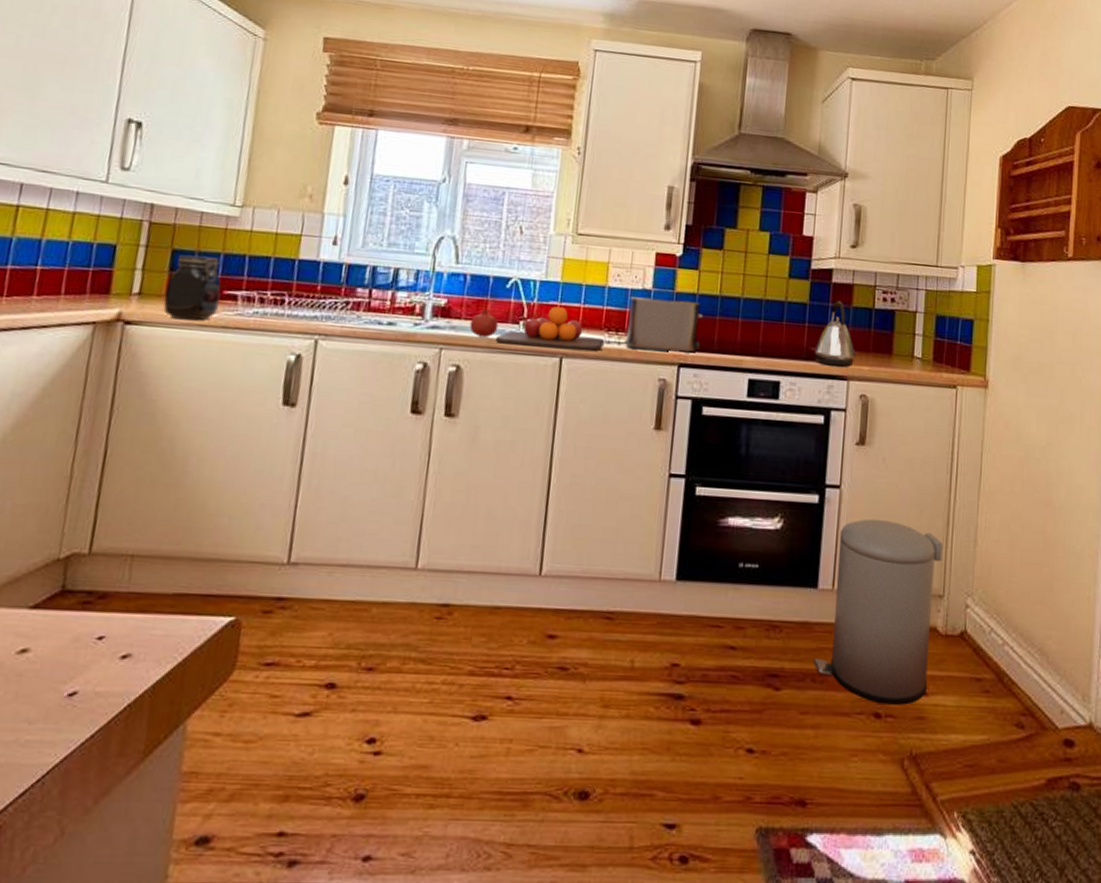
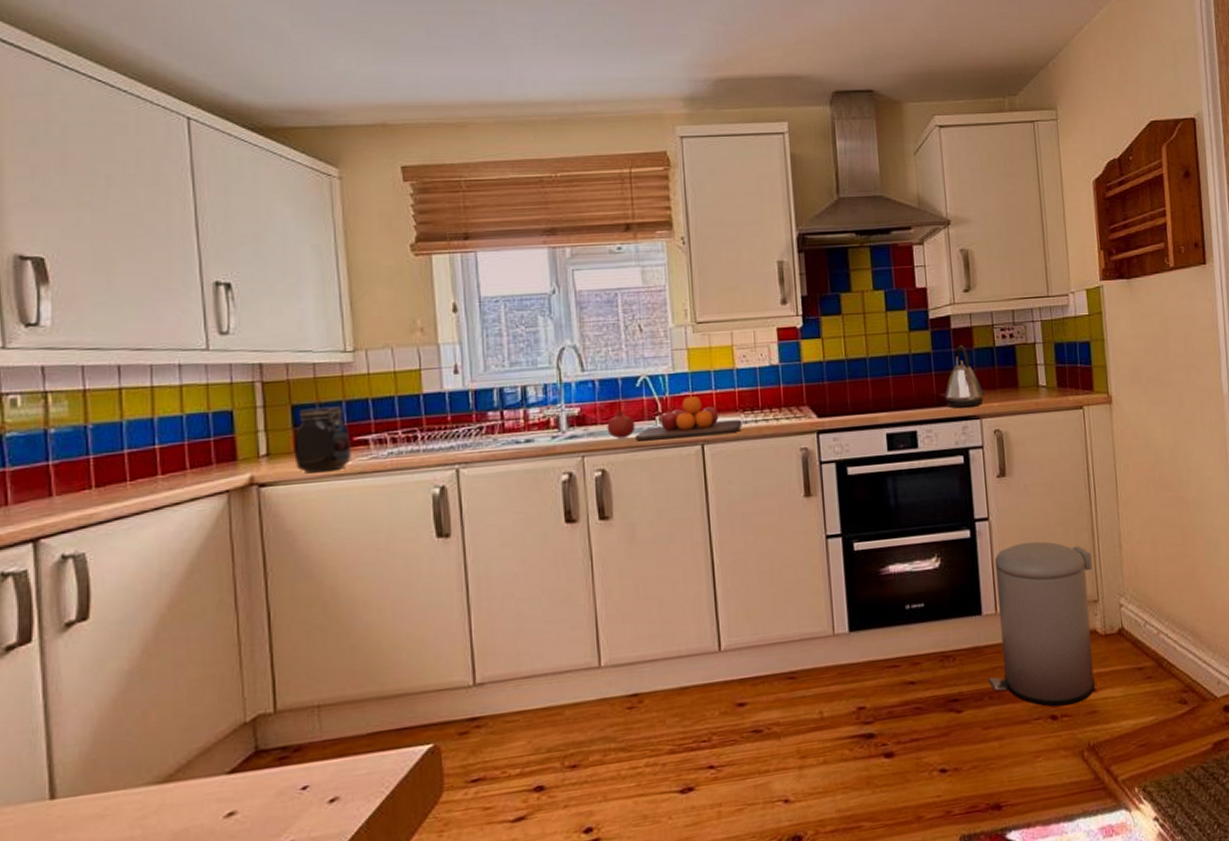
toaster: present [623,297,704,354] -> none [759,369,836,425]

